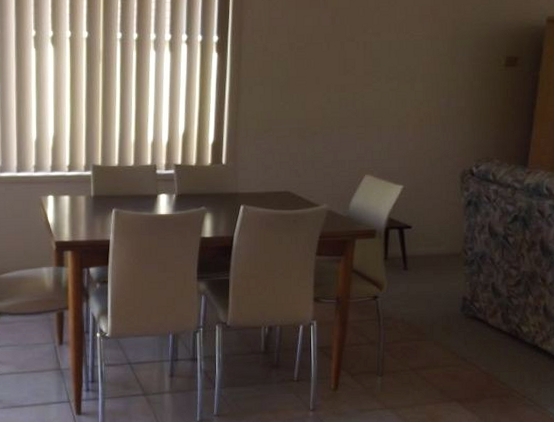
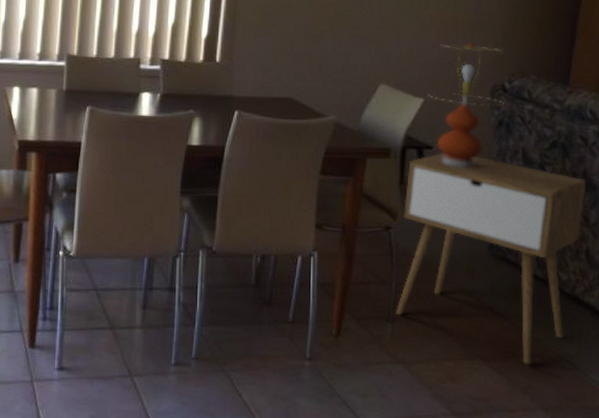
nightstand: none [384,231,544,404] -> present [396,153,587,366]
table lamp: none [406,134,473,243] -> present [427,43,505,168]

